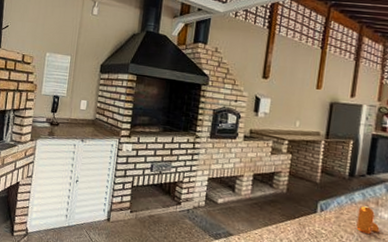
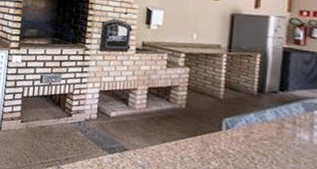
pepper shaker: present [356,206,380,234] -> none [270,125,300,157]

